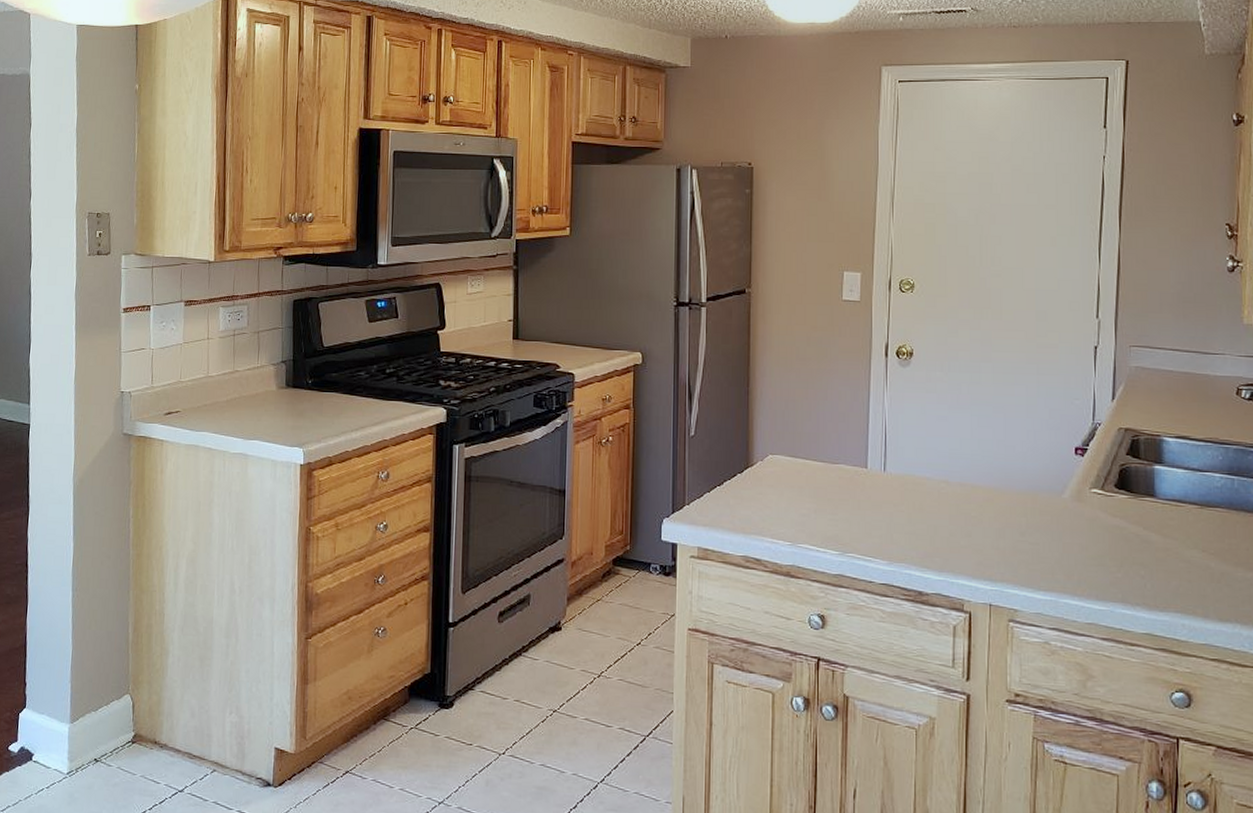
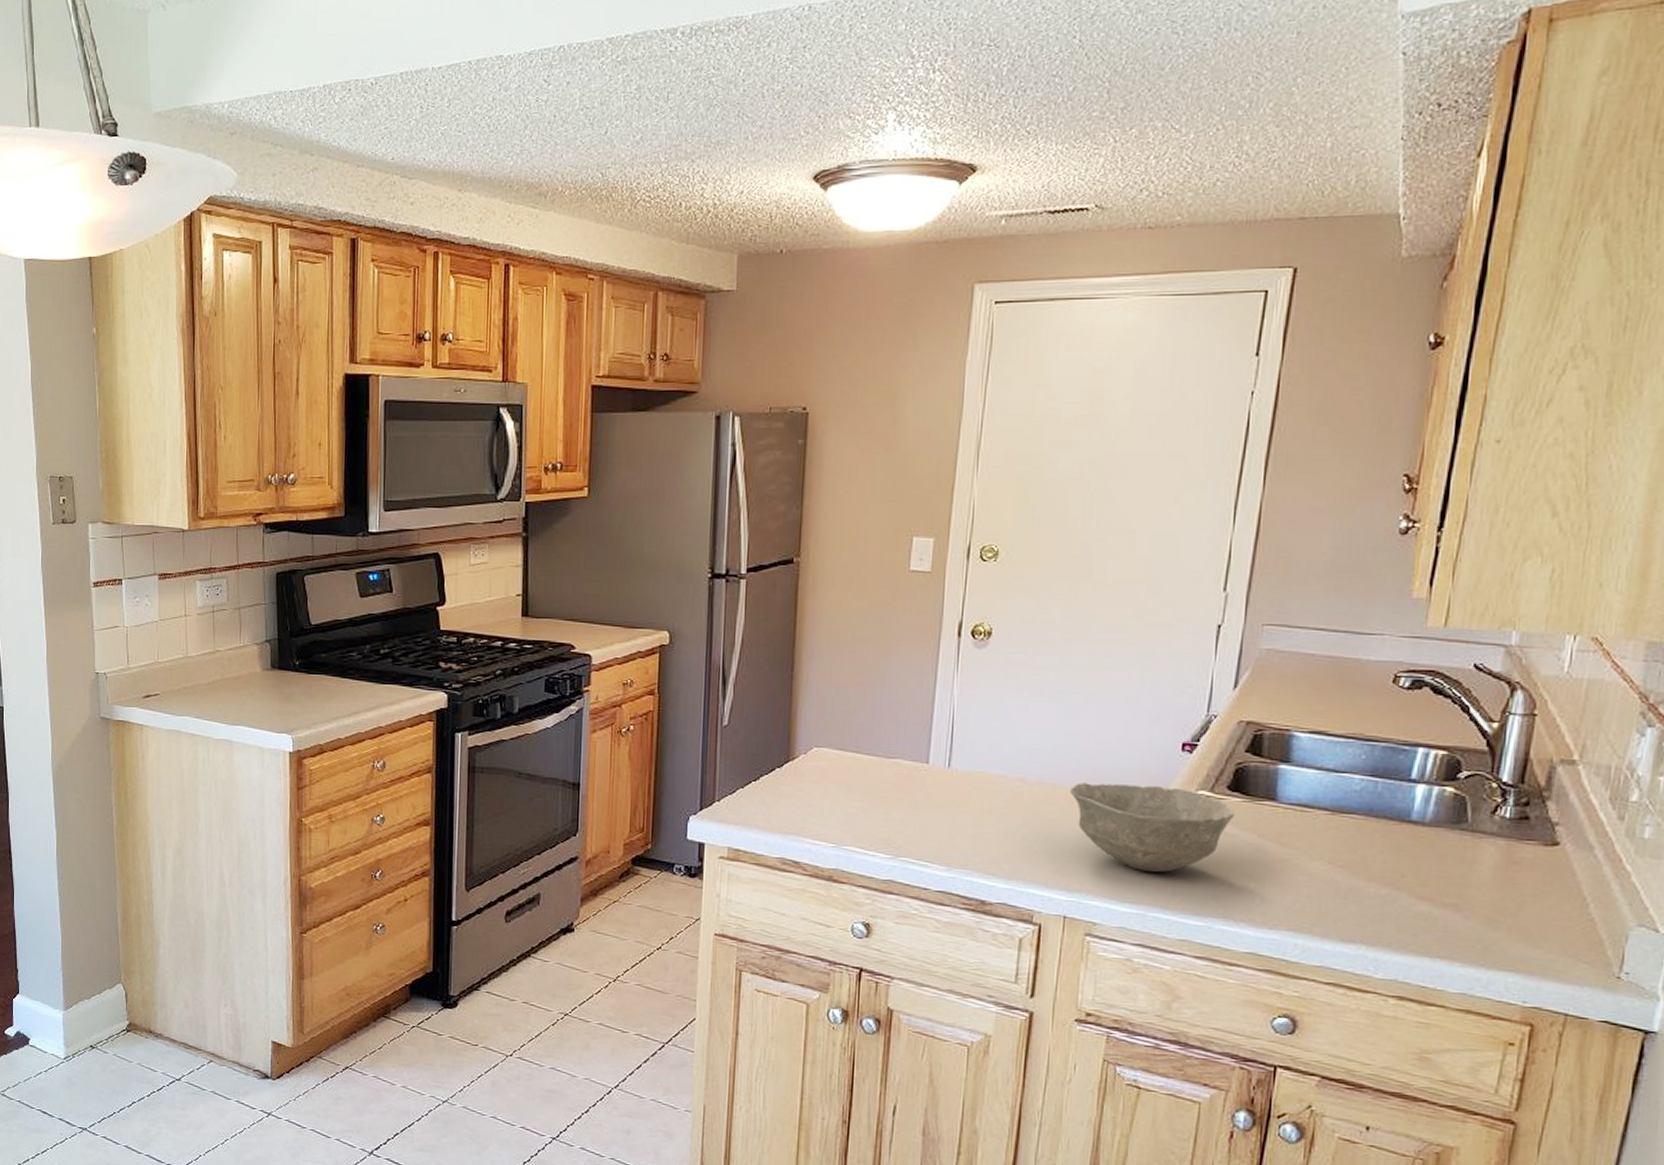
bowl: none [987,483,1122,563] -> present [1070,782,1234,873]

